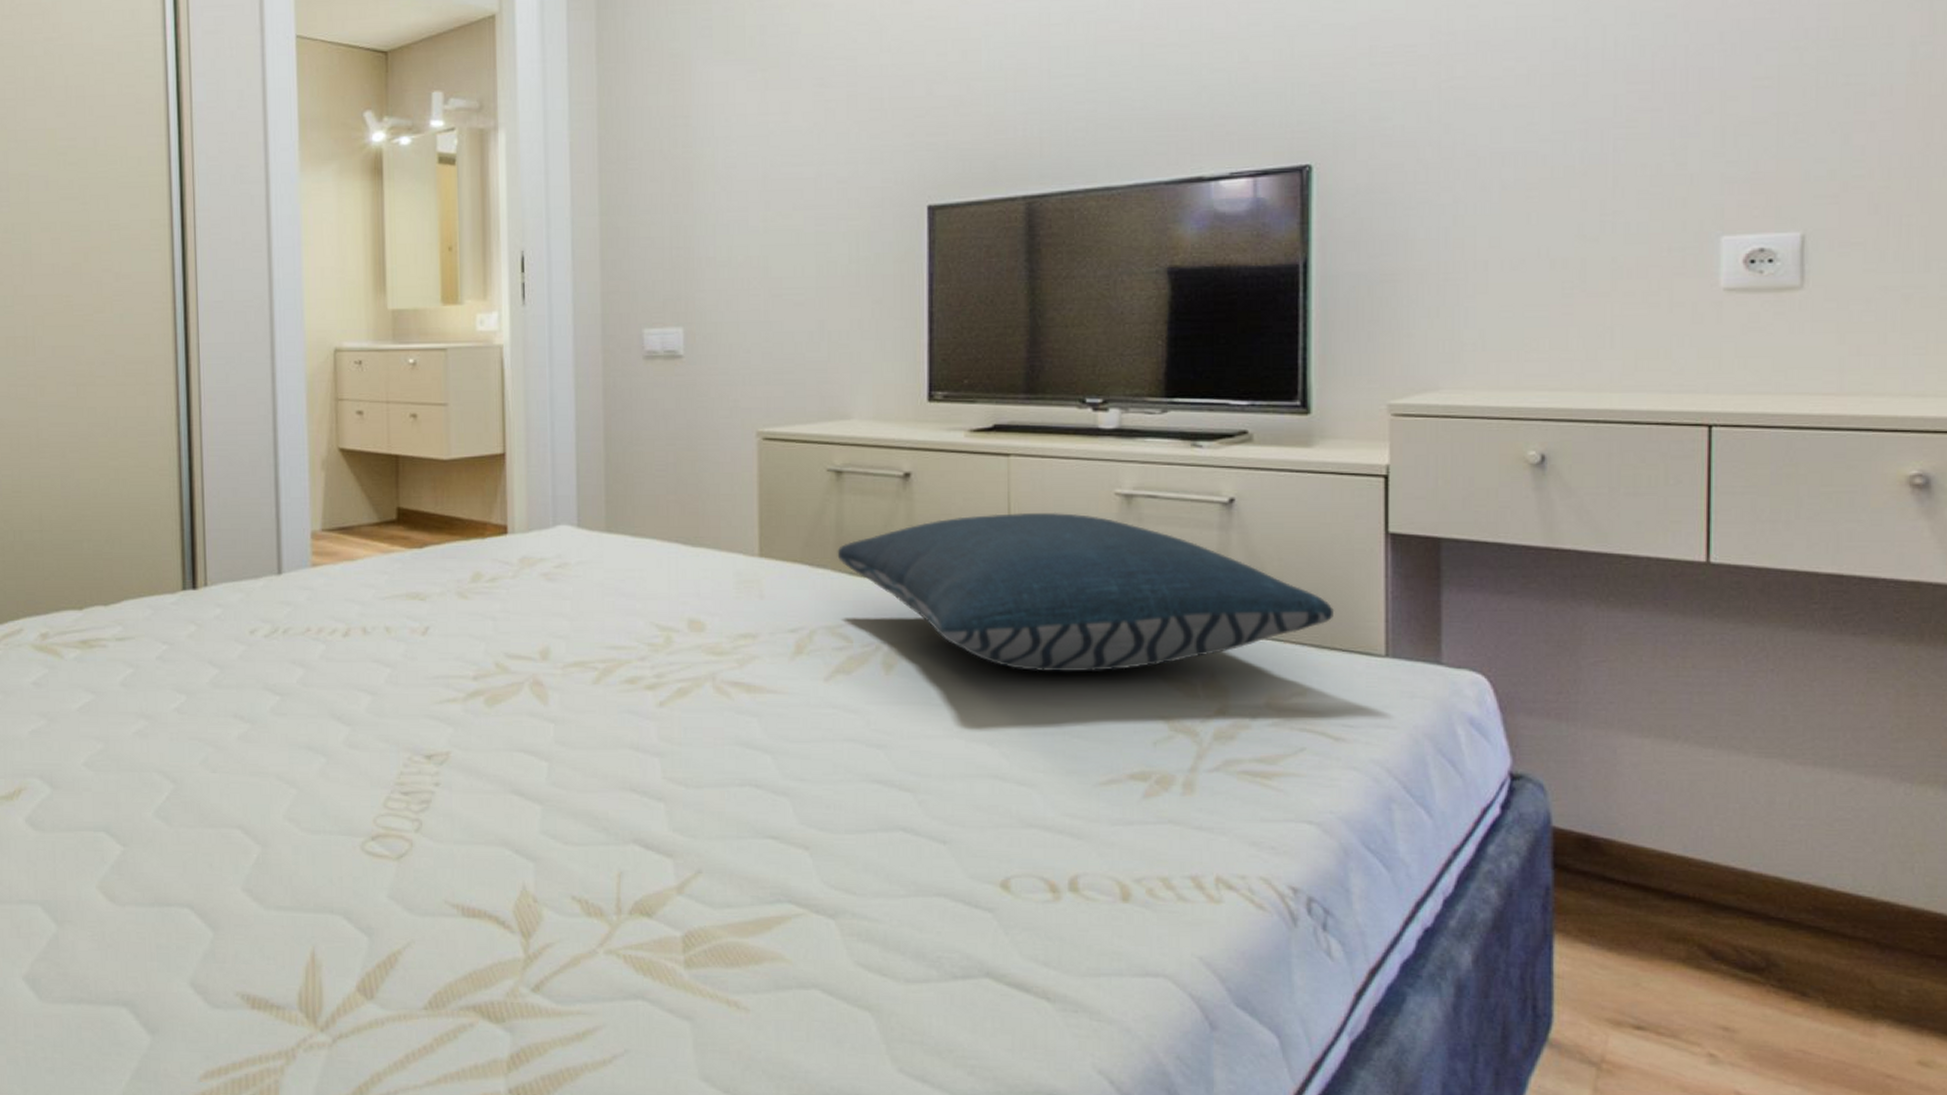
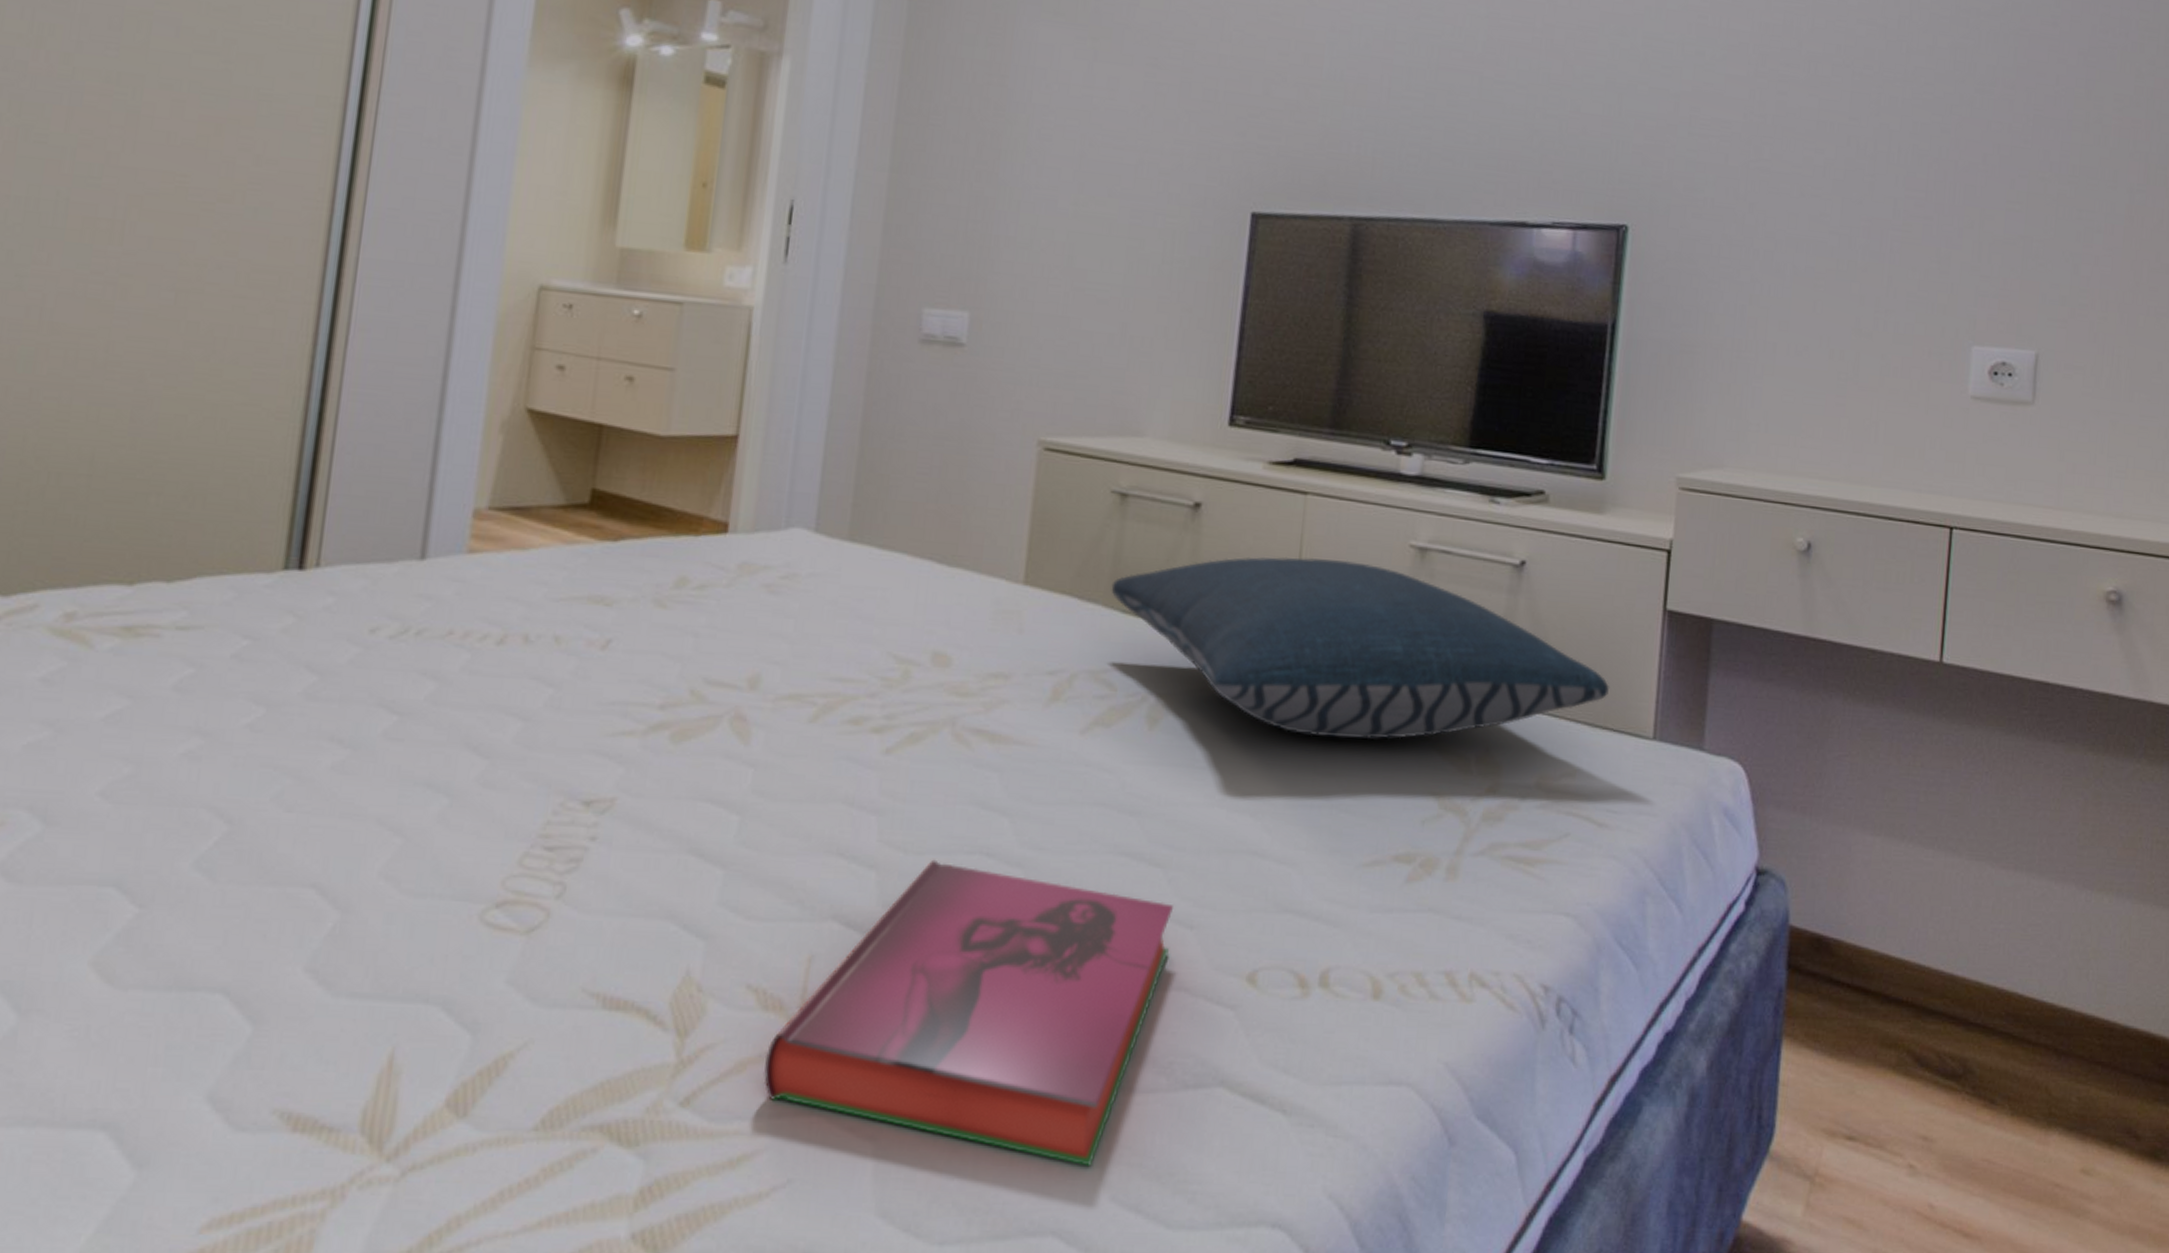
hardback book: none [593,791,926,1043] -> present [763,859,1173,1166]

